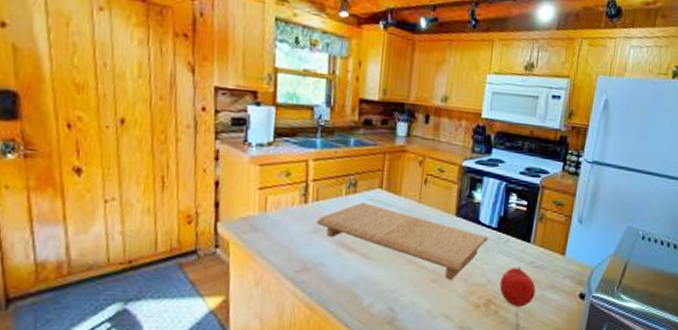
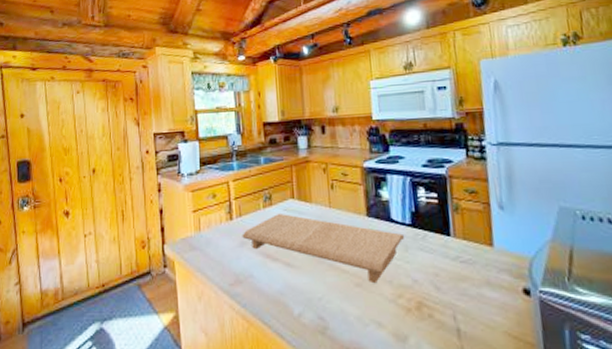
fruit: present [499,267,536,307] -> none [427,263,470,308]

